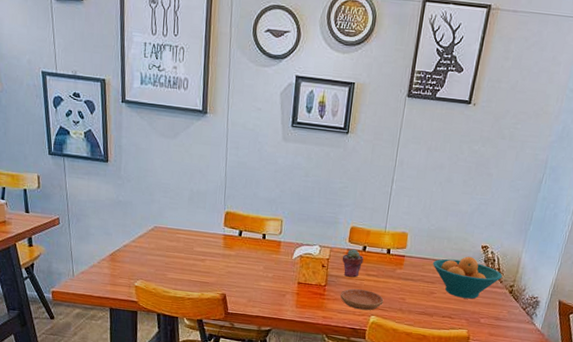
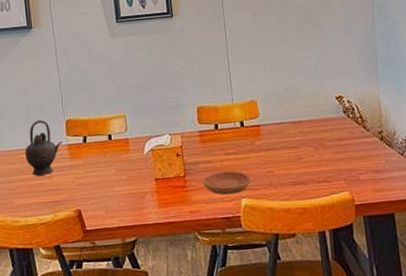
teapot: none [183,205,219,257] -> present [25,119,62,176]
potted succulent: present [342,249,364,278] -> none [195,129,219,161]
fruit bowl: present [433,256,503,299] -> none [291,110,368,157]

